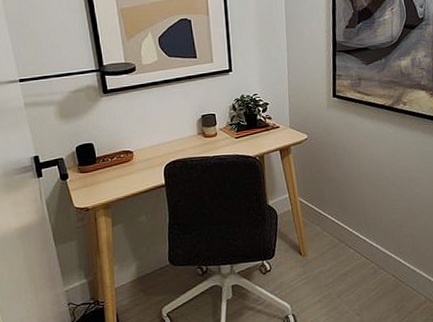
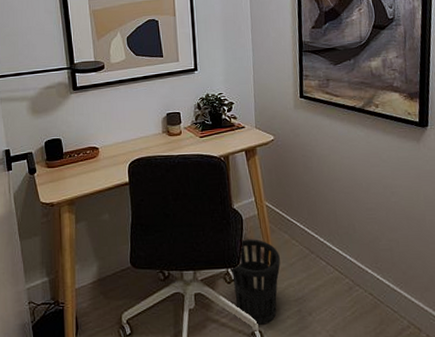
wastebasket: none [266,232,312,310] -> present [230,239,280,325]

